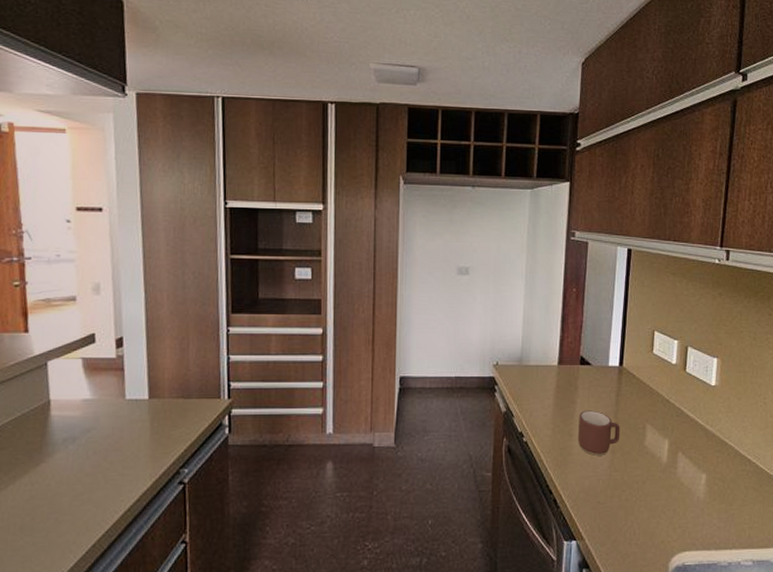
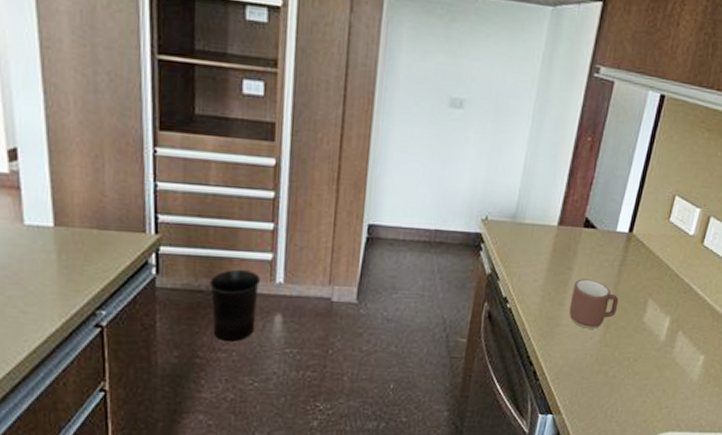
waste bin: none [272,423,314,489] -> present [210,269,261,341]

